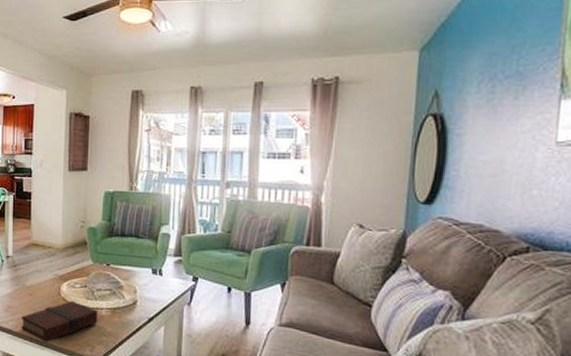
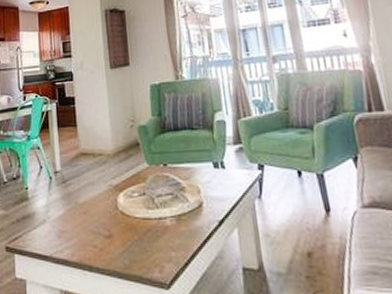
book: present [21,300,99,342] -> none [77,213,164,269]

